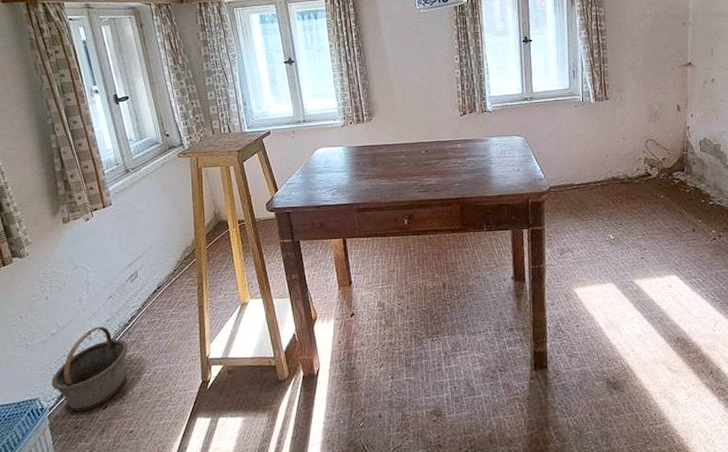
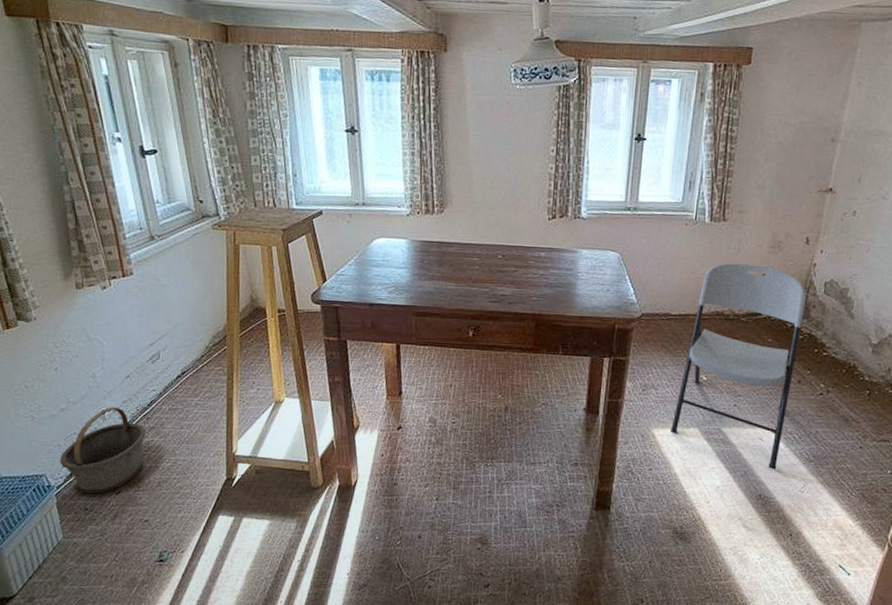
chair: none [590,133,688,313] -> present [671,263,807,470]

